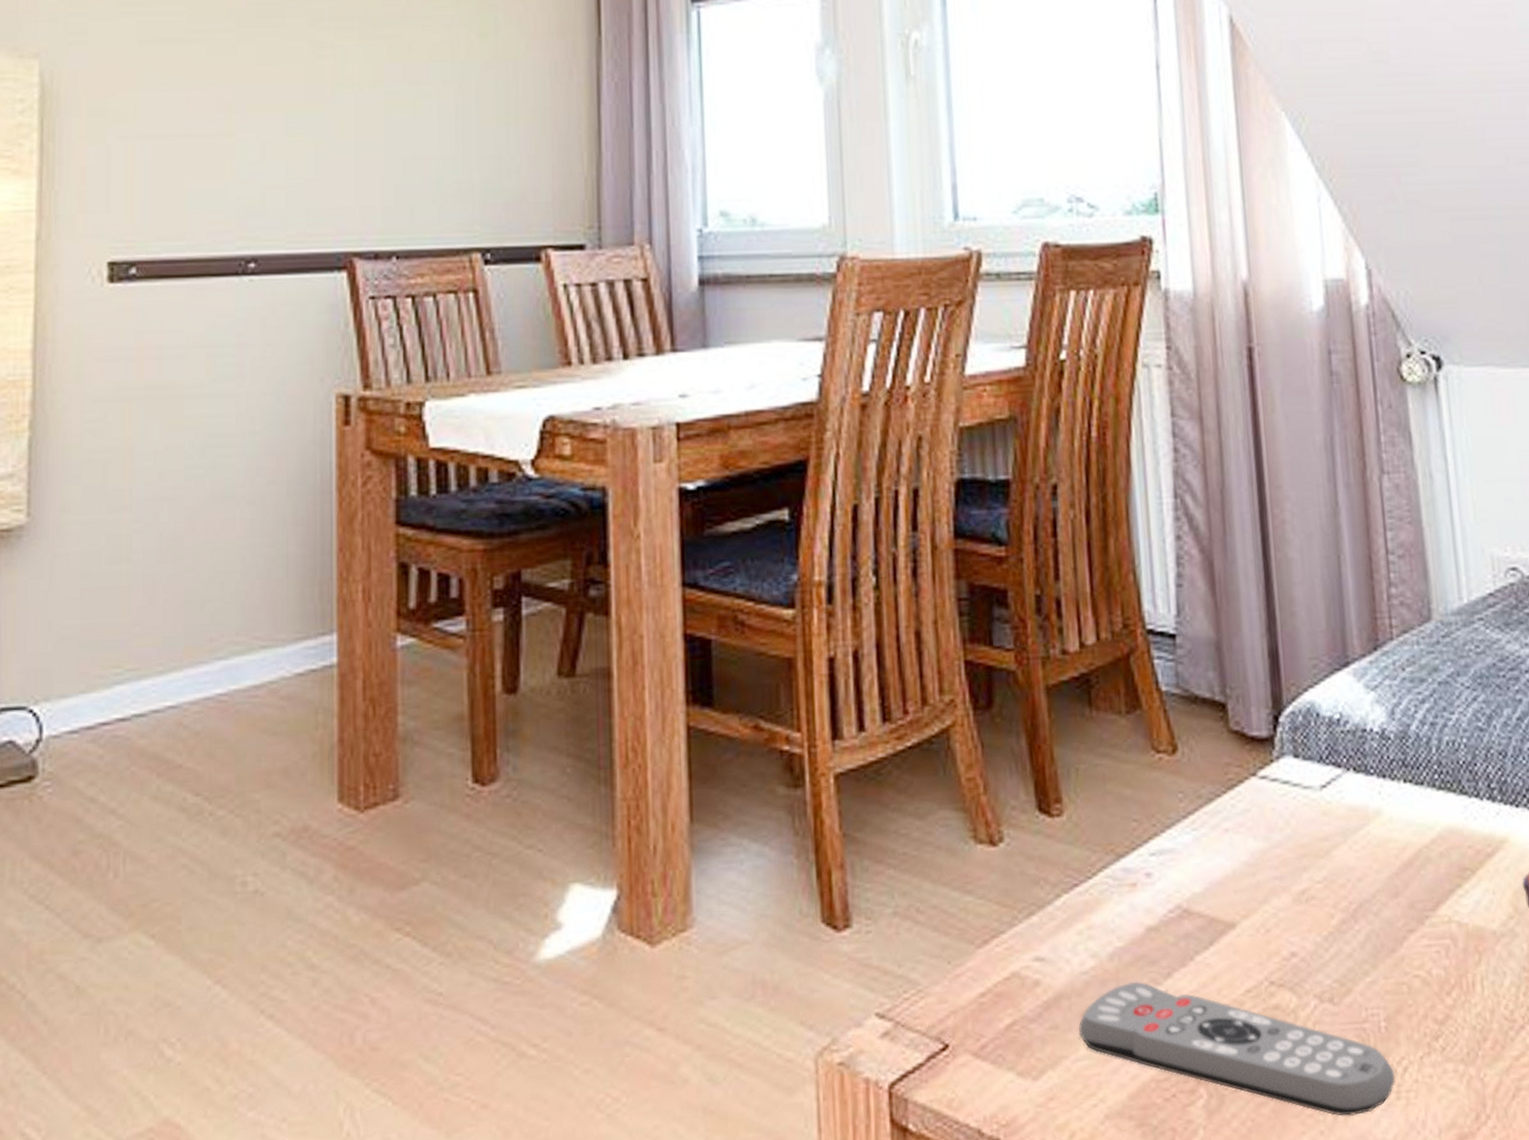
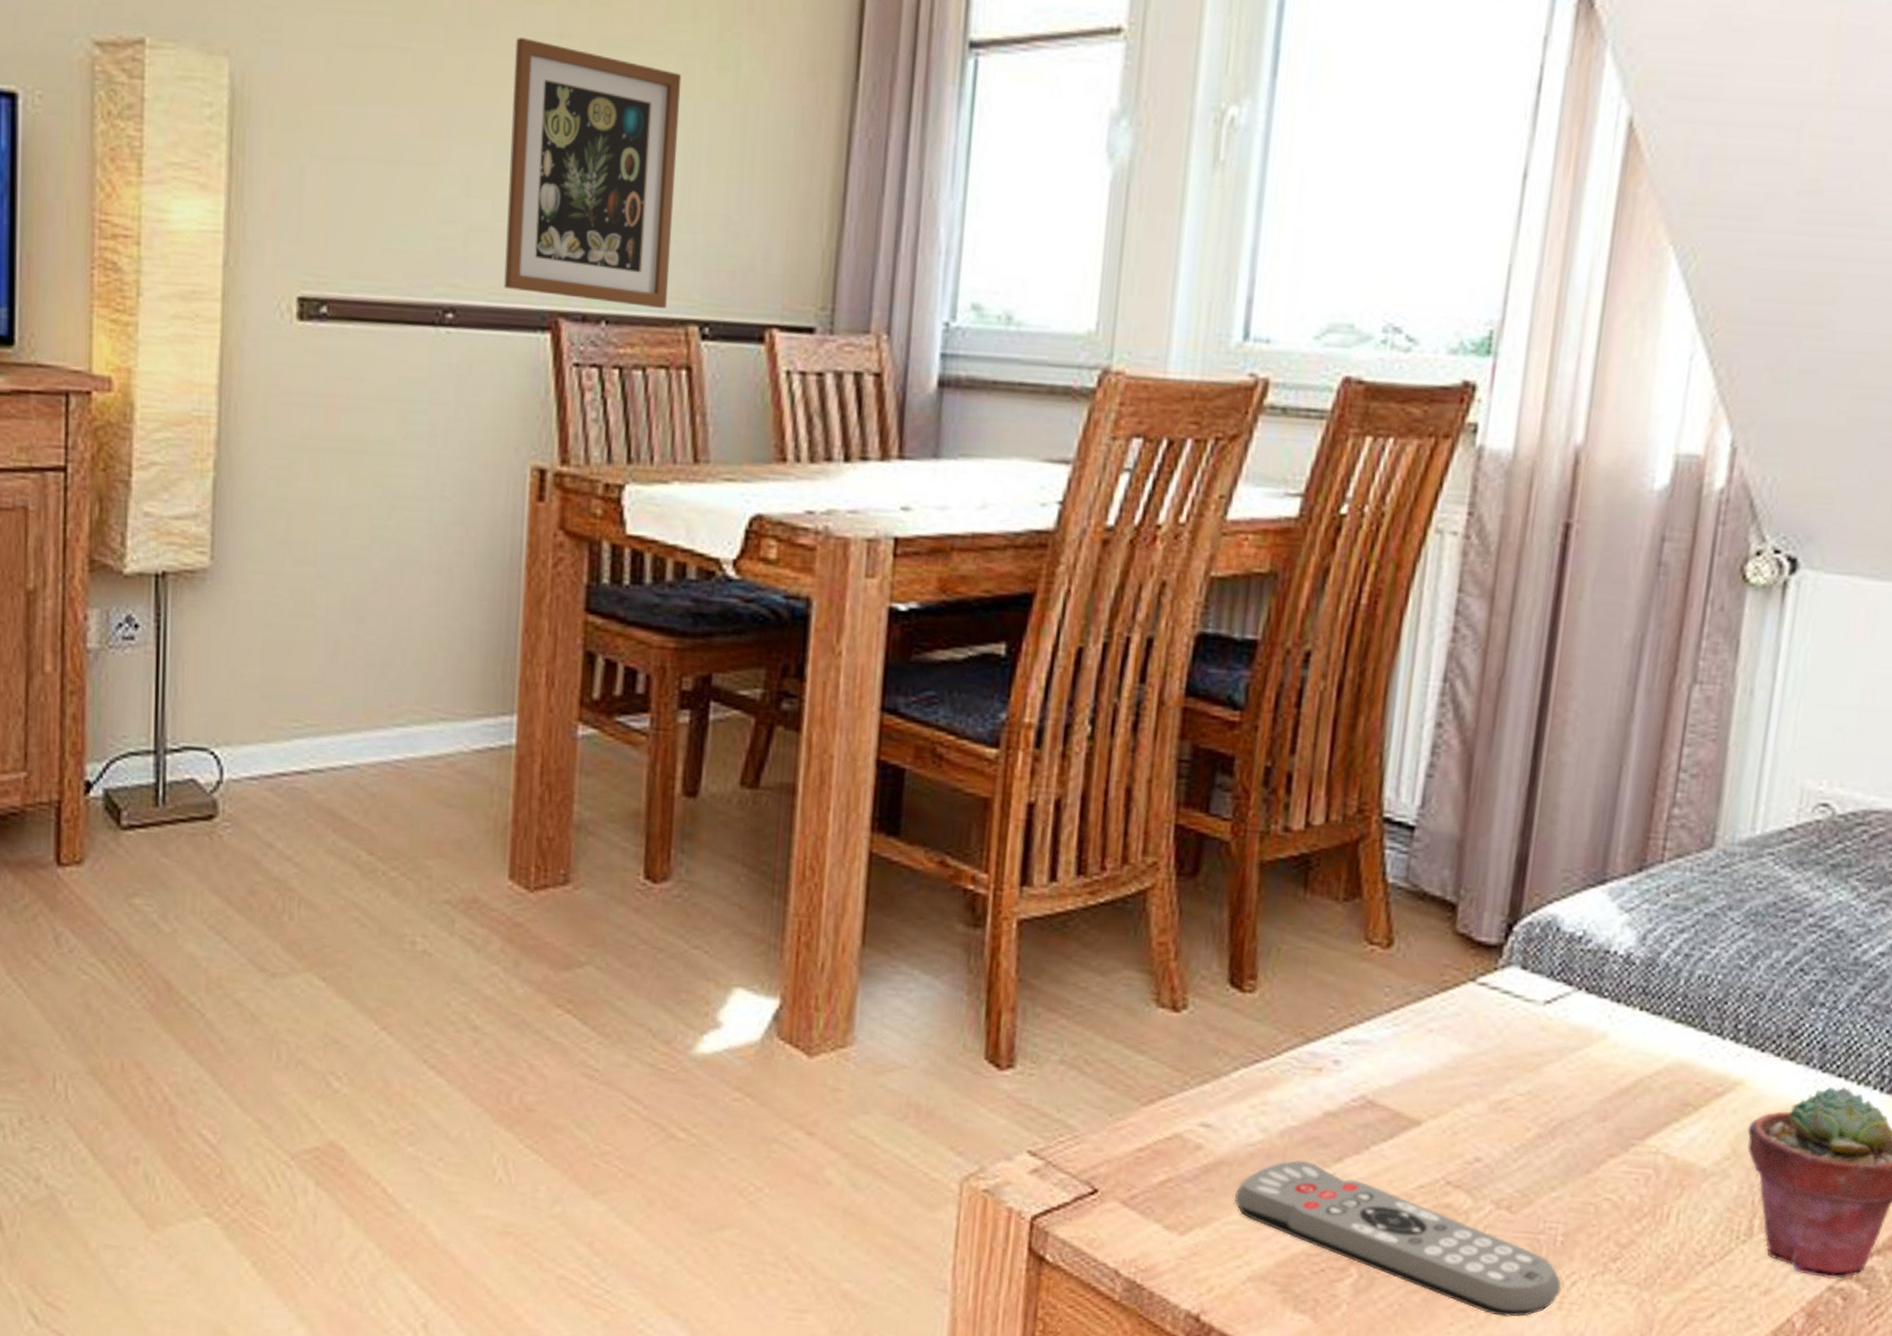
wall art: none [300,22,451,241] -> present [504,36,682,309]

